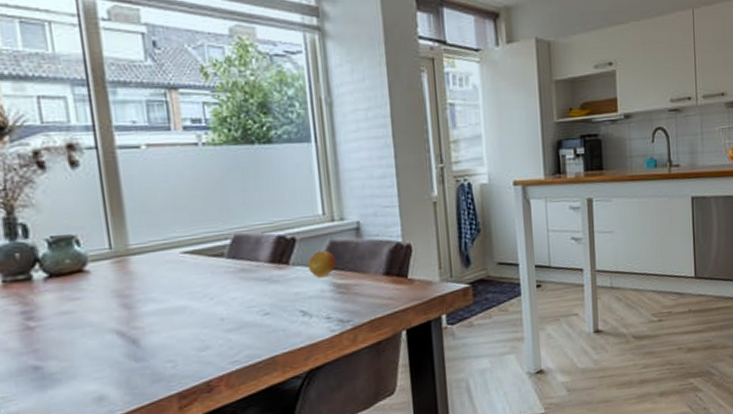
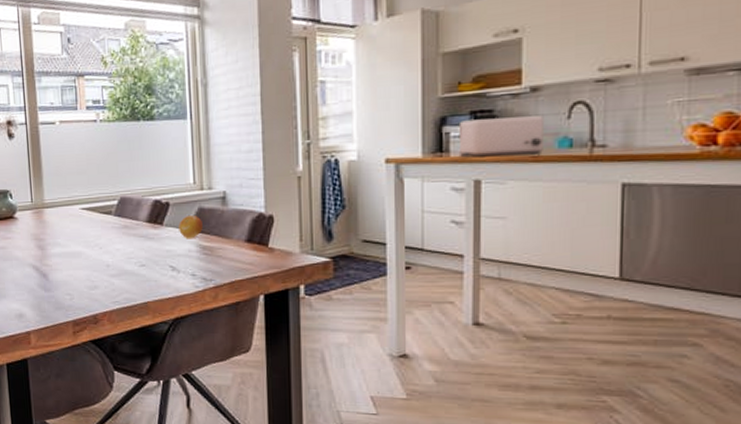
toaster: none [573,140,637,179] -> present [460,116,544,159]

